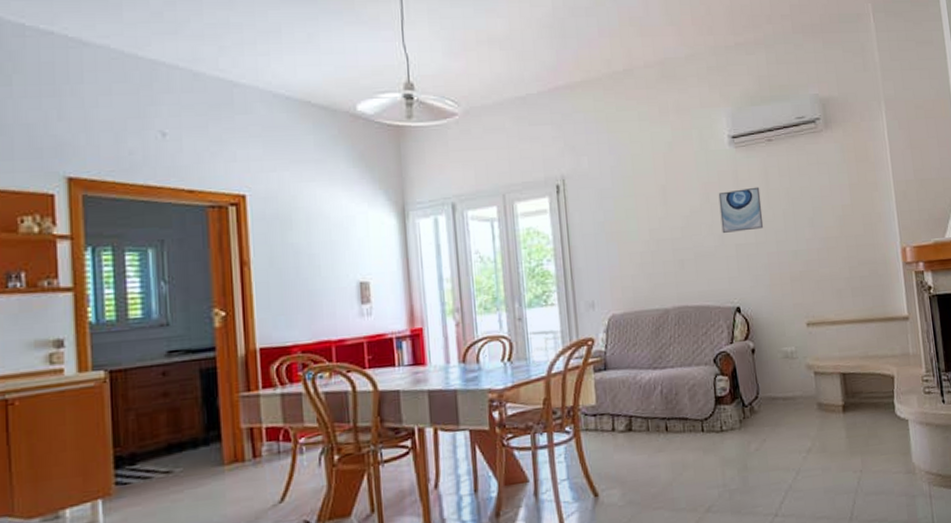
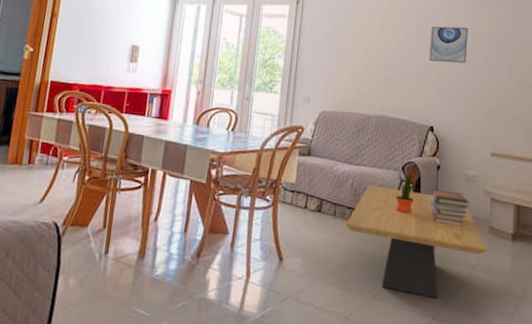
coffee table: none [663,383,821,497] -> present [346,184,488,299]
potted plant: none [711,364,733,411] -> present [395,173,417,214]
book stack: none [750,374,794,413] -> present [430,189,469,227]

